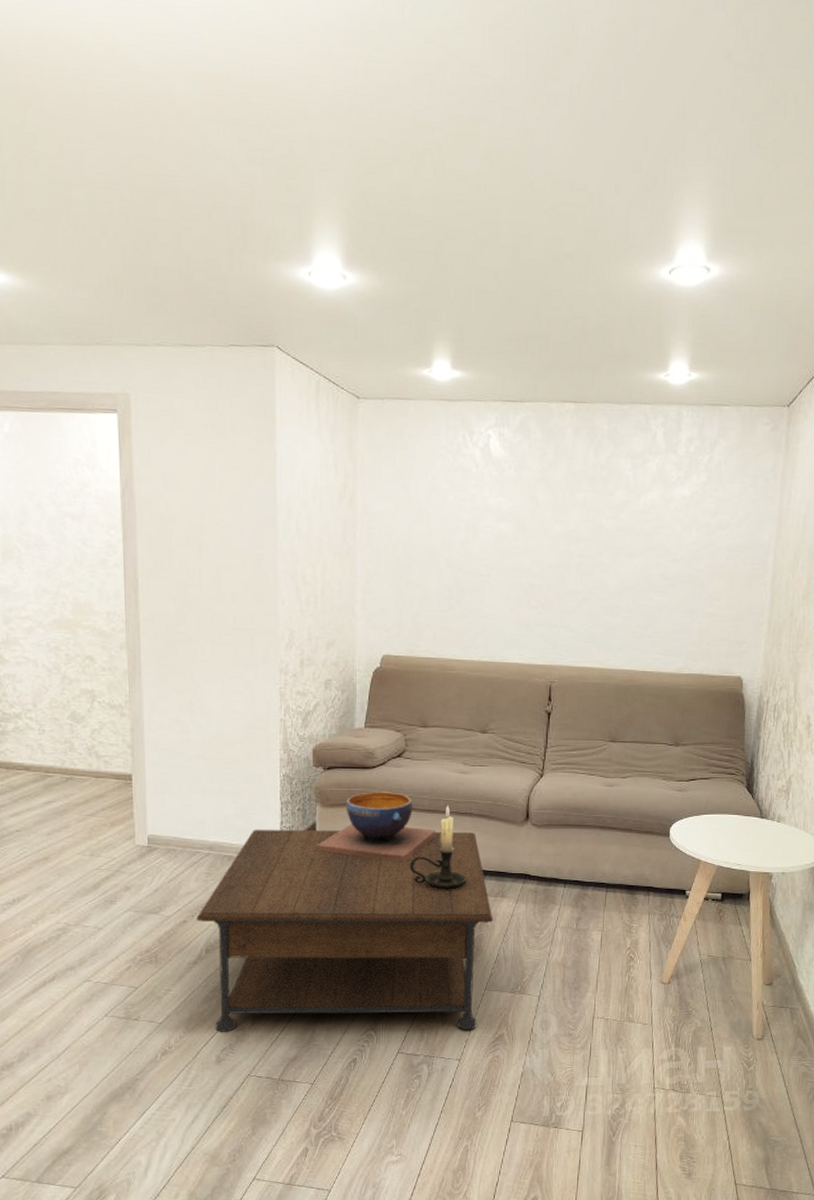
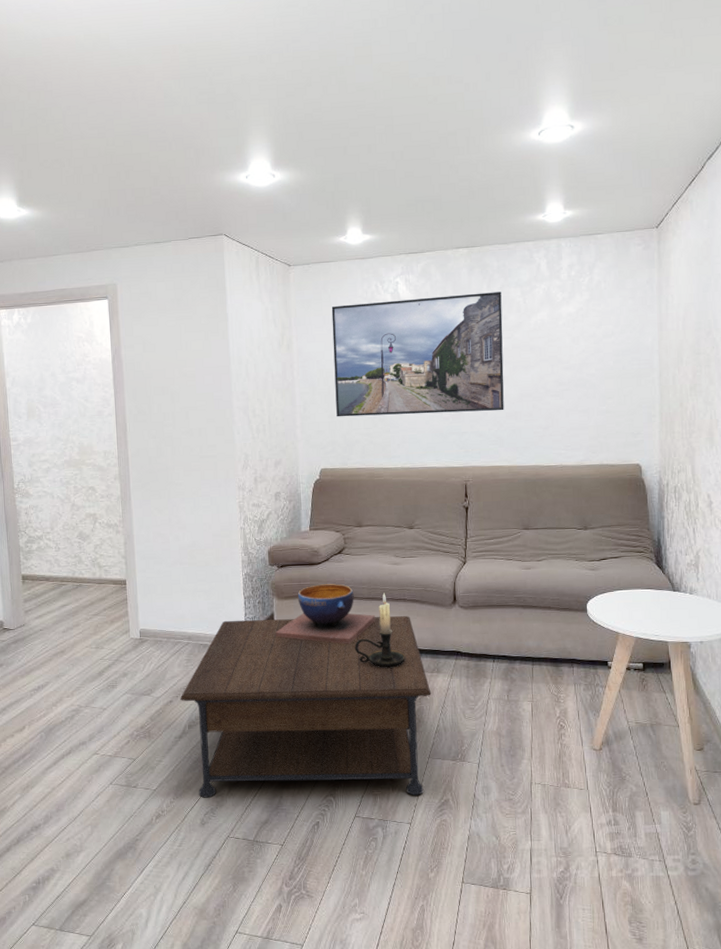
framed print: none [405,456,610,604] -> present [331,292,504,417]

